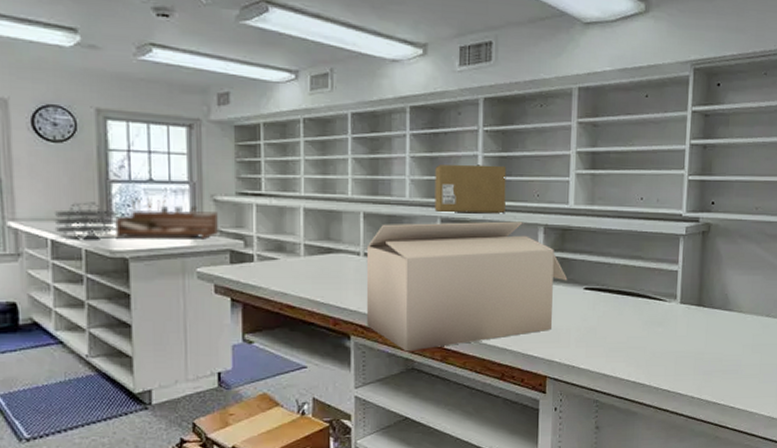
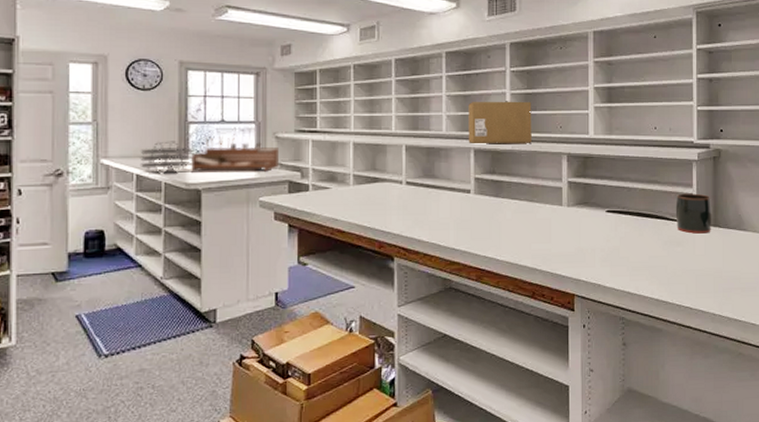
cardboard box: present [366,221,568,352] -> none [408,151,591,272]
mug: none [658,270,698,313] -> present [675,193,712,234]

